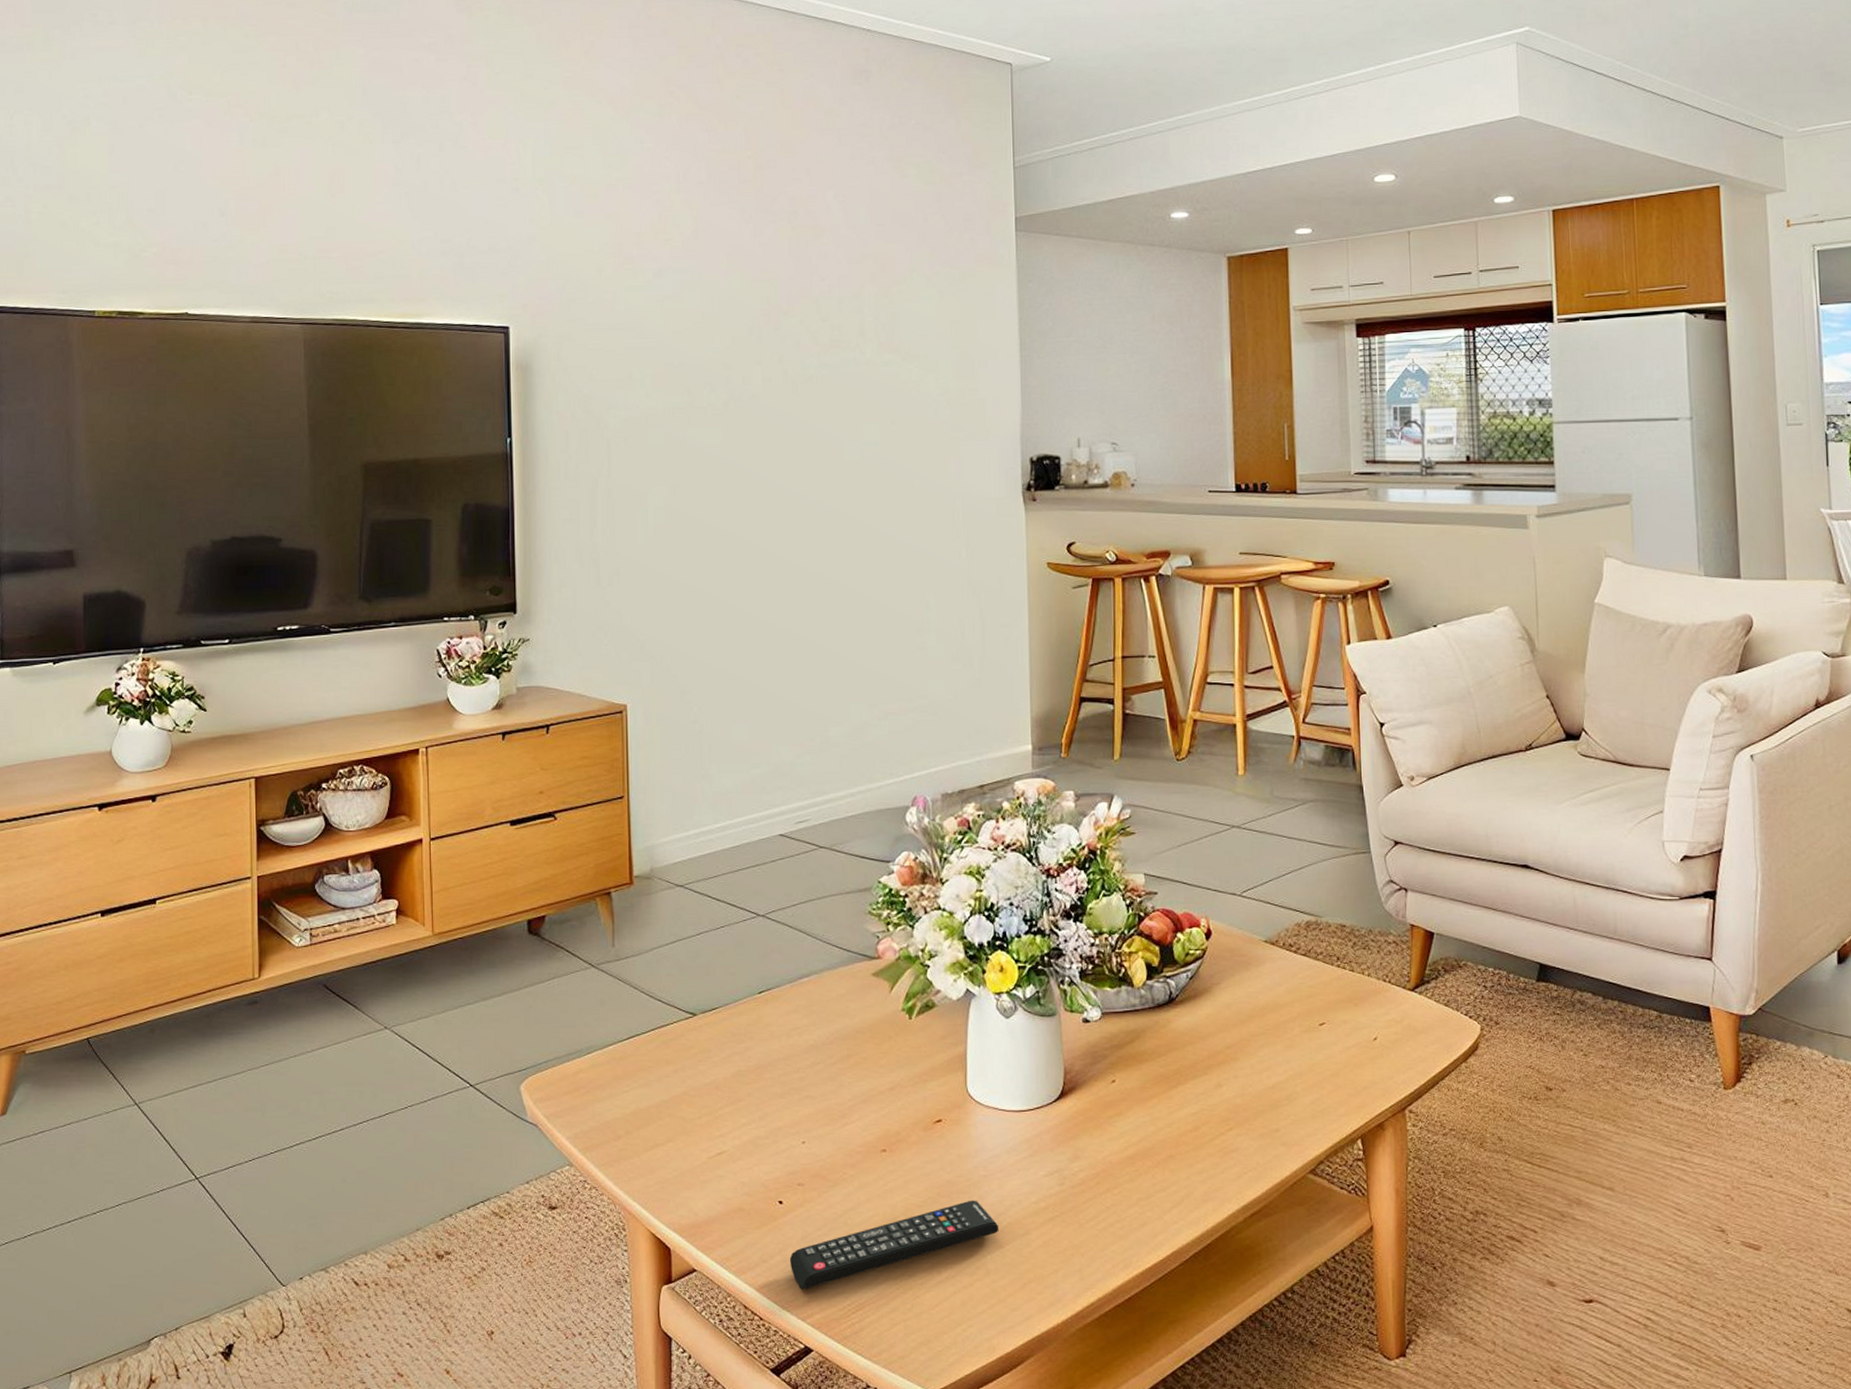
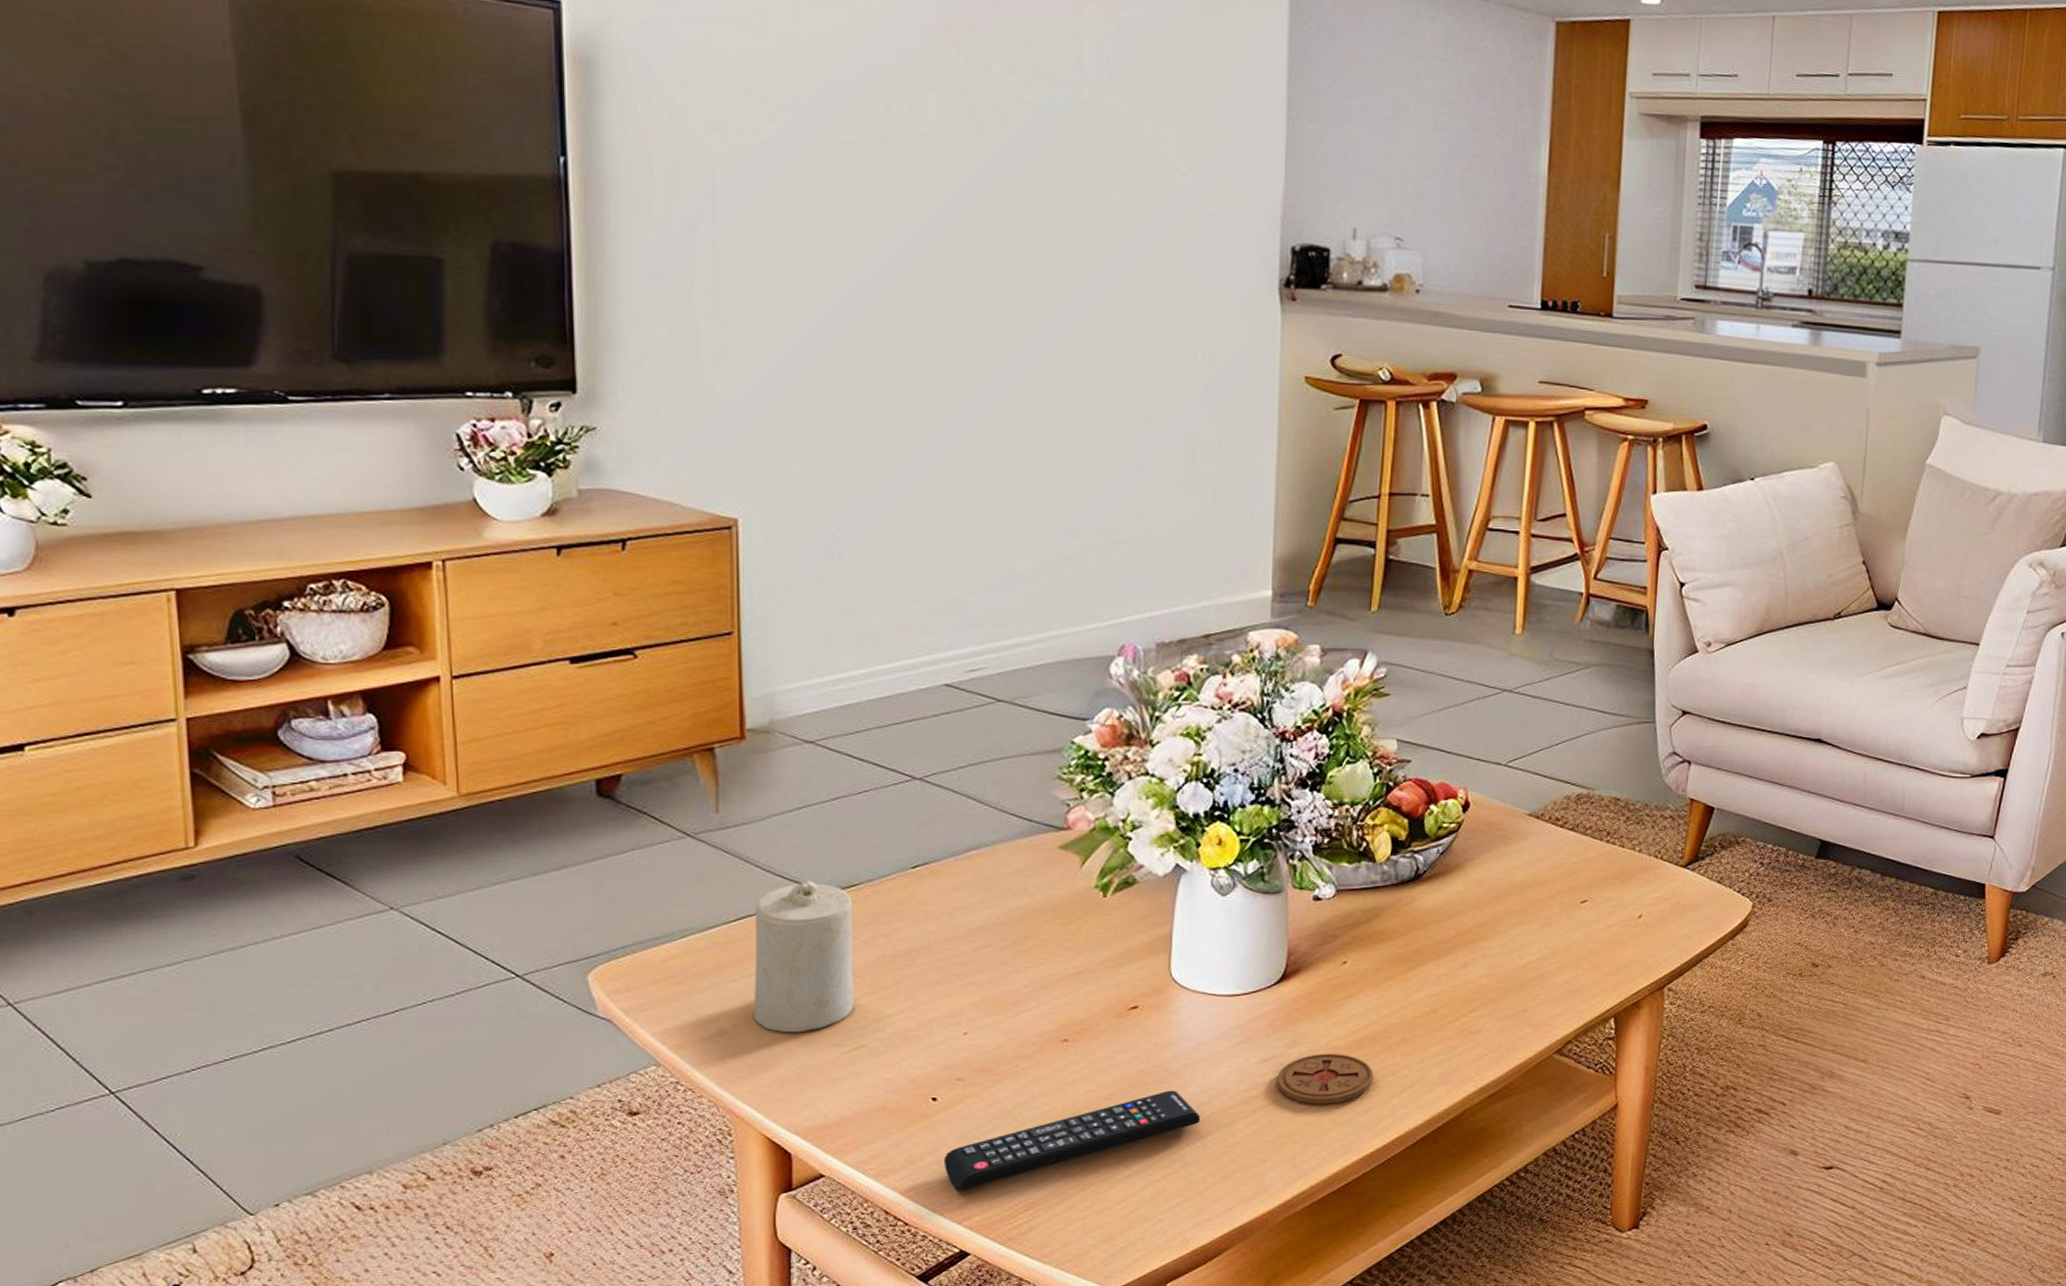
candle: none [641,1004,716,1139] -> present [753,880,853,1033]
coaster: none [1062,1168,1147,1218] -> present [1276,1053,1374,1105]

